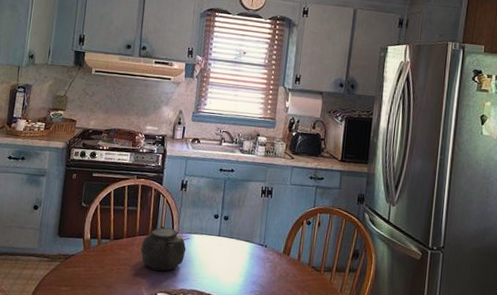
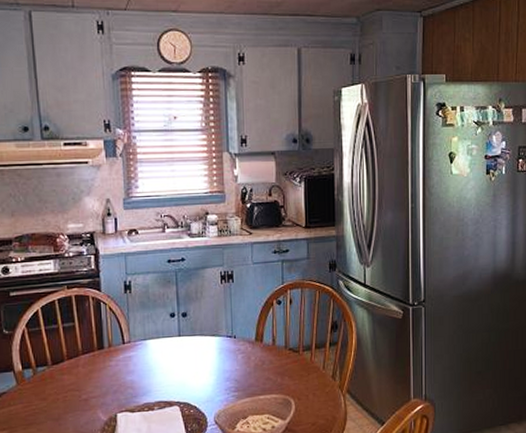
teapot: present [141,225,190,271] -> none [88,337,145,389]

